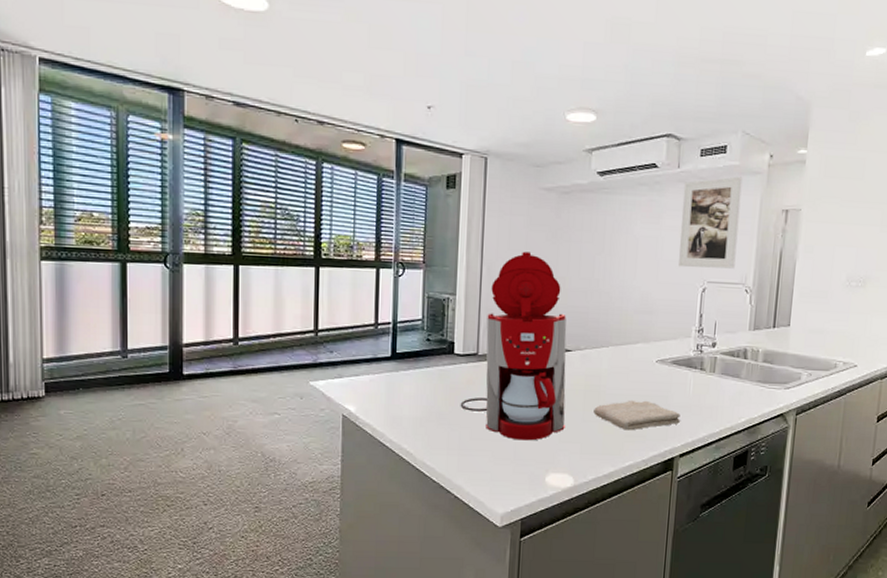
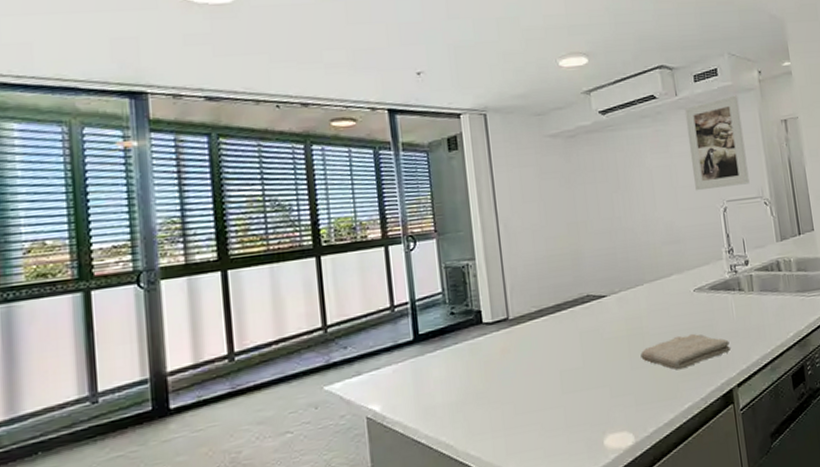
coffee maker: present [460,251,567,441] -> none [498,201,615,405]

